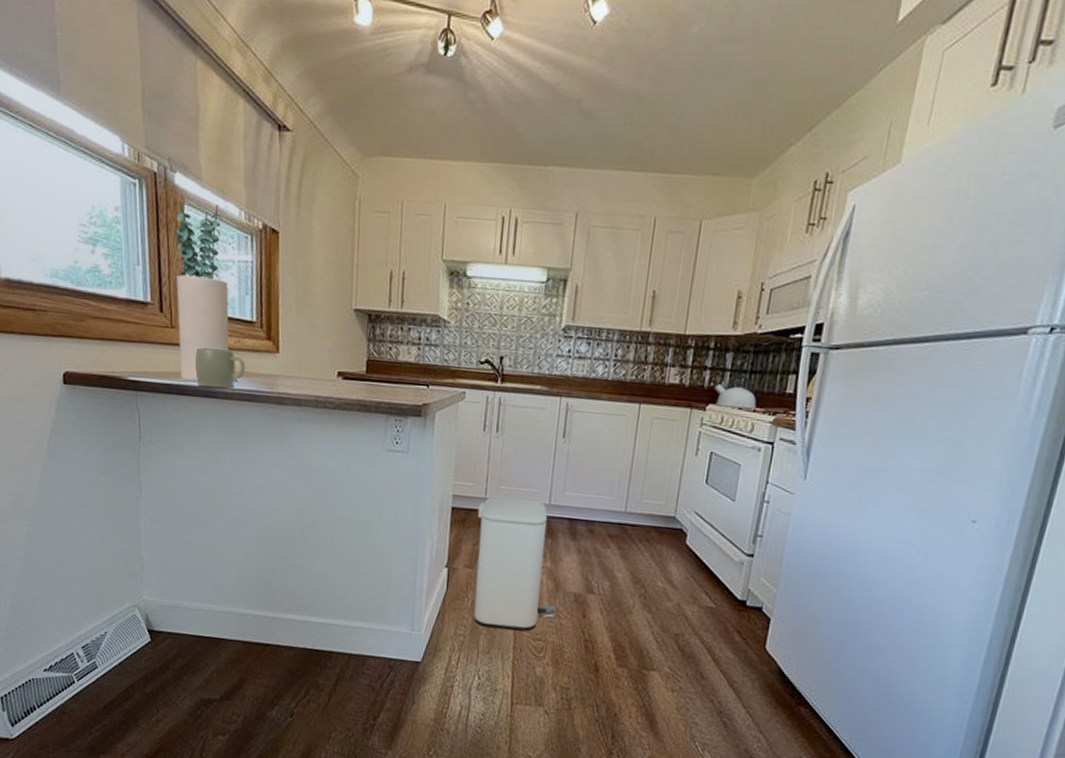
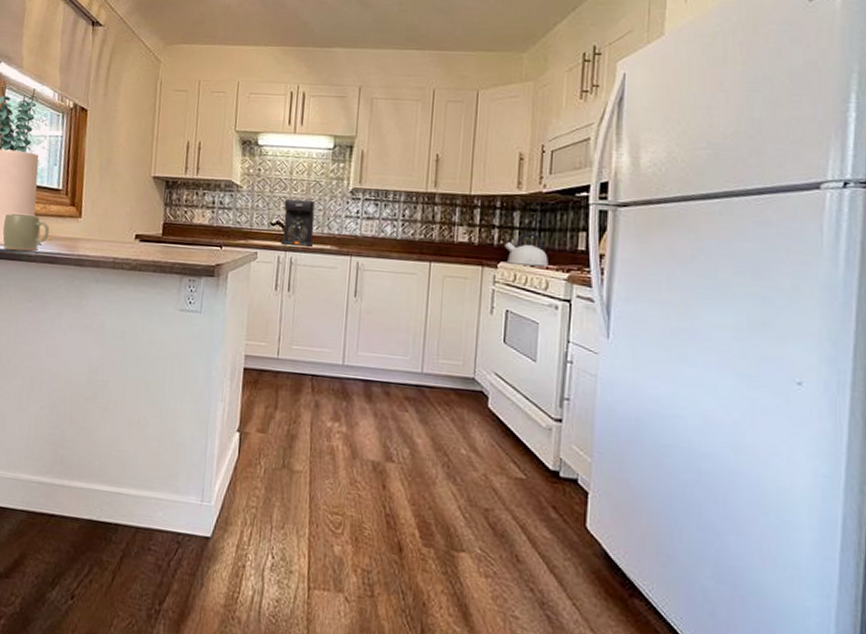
pedal bin: present [474,496,557,632] -> none [267,357,355,504]
coffee maker: none [489,335,525,388] -> present [280,198,315,248]

